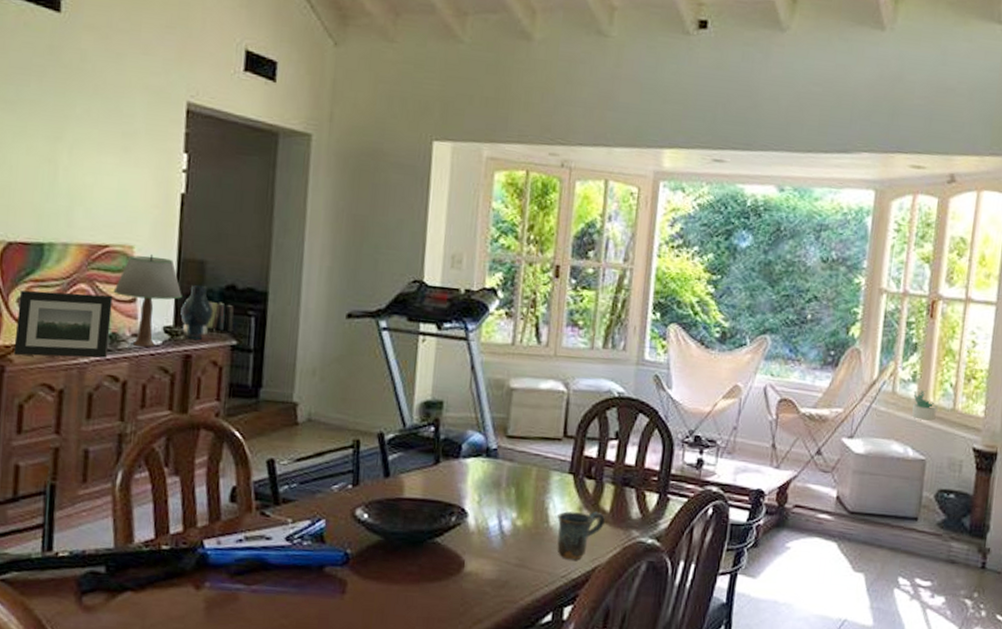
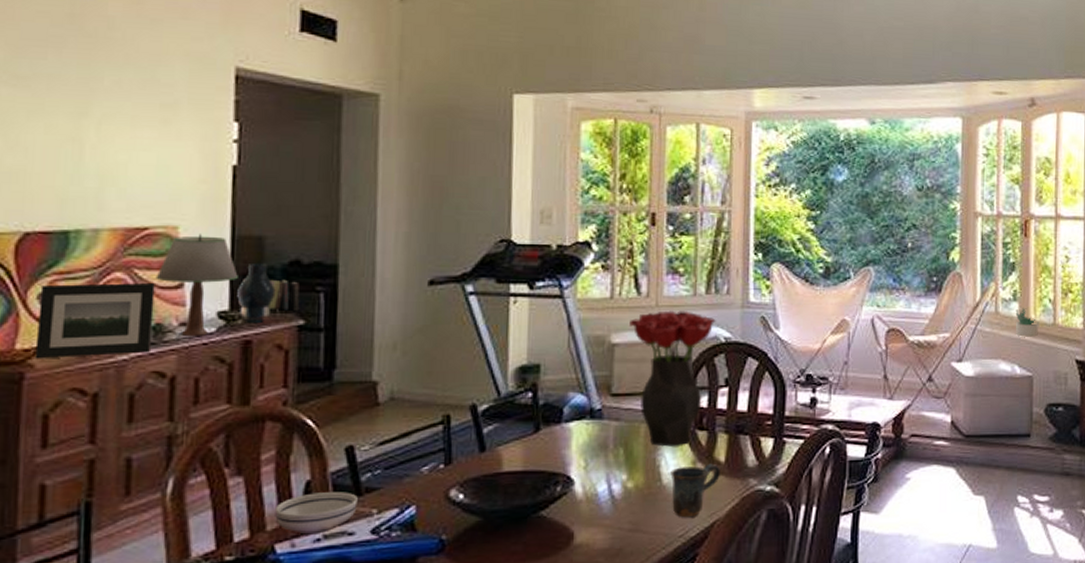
bowl: none [205,498,276,536] -> present [275,492,358,535]
bouquet: none [528,361,611,491] -> present [629,310,716,447]

